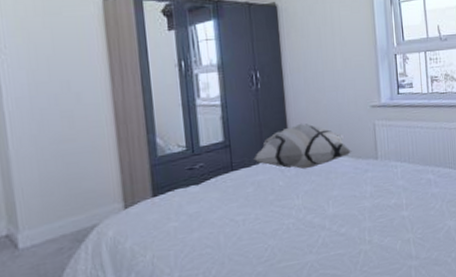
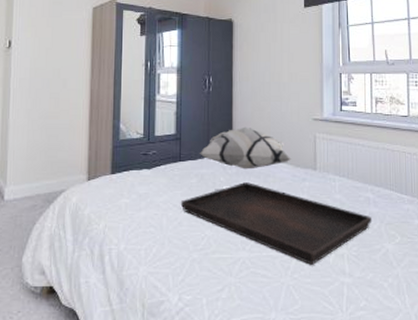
serving tray: none [237,182,435,255] -> present [180,182,372,265]

